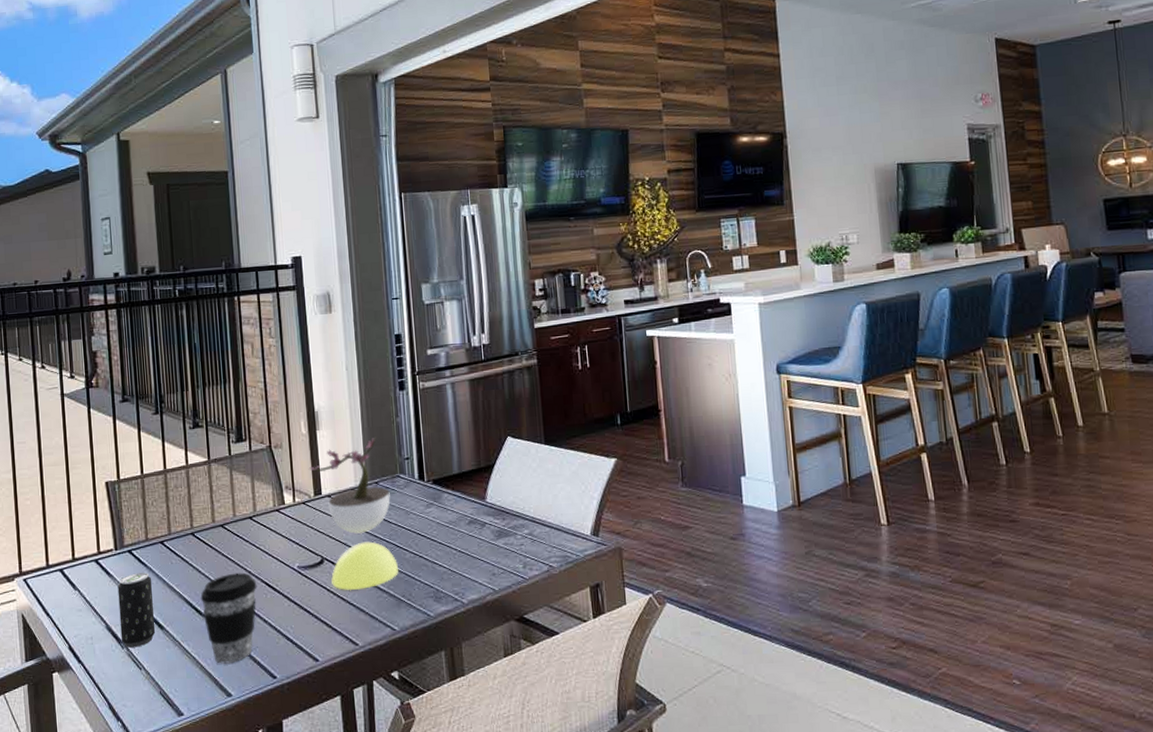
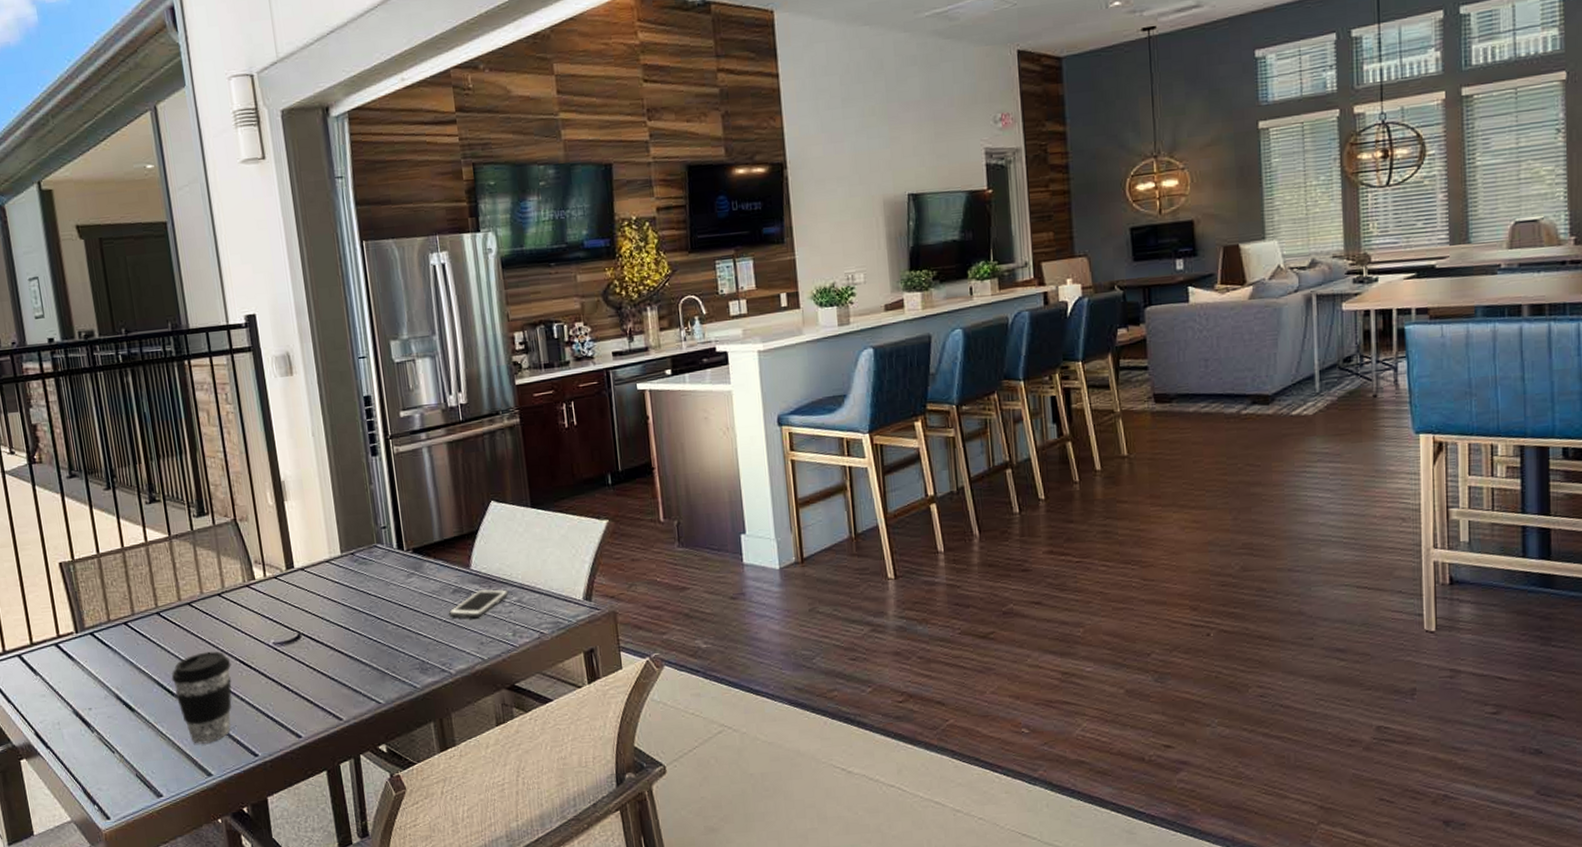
beverage can: present [117,573,156,648] -> none [81,655,127,732]
potted plant: present [308,436,399,591] -> none [278,505,382,666]
cell phone: none [463,521,521,550] -> present [448,588,509,619]

